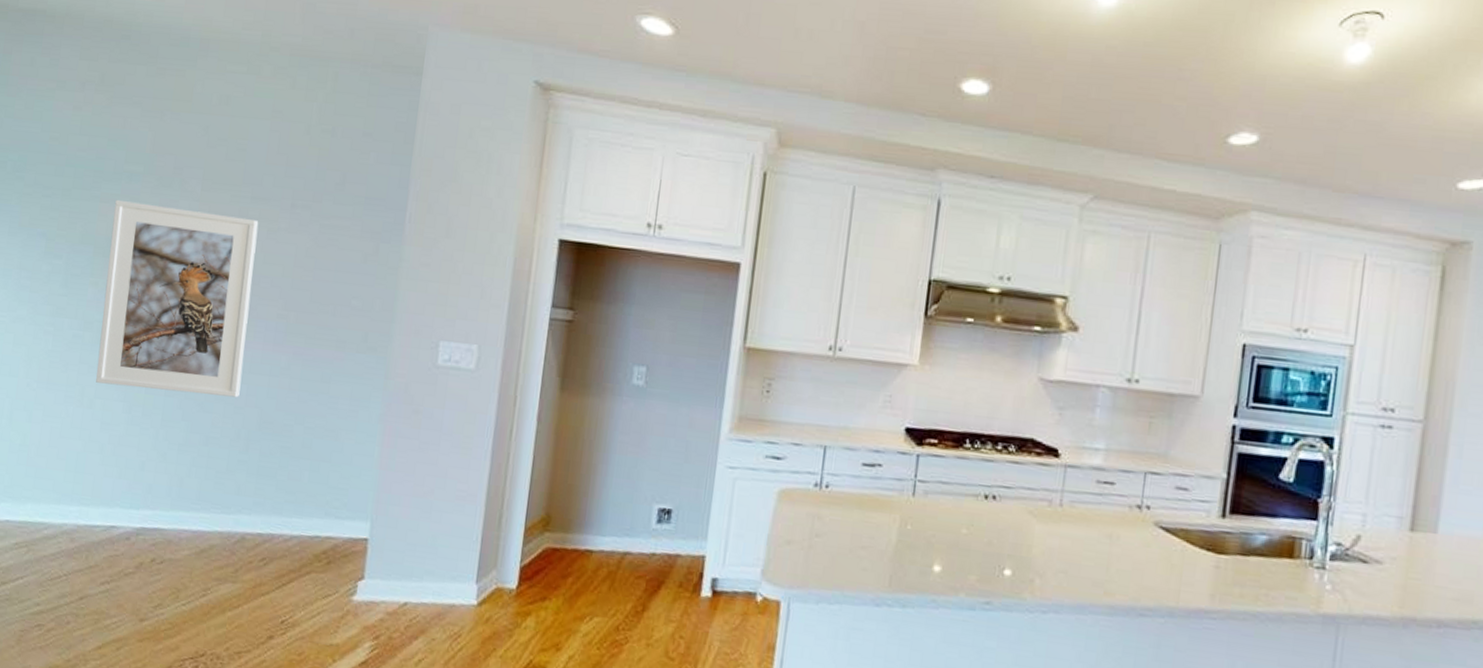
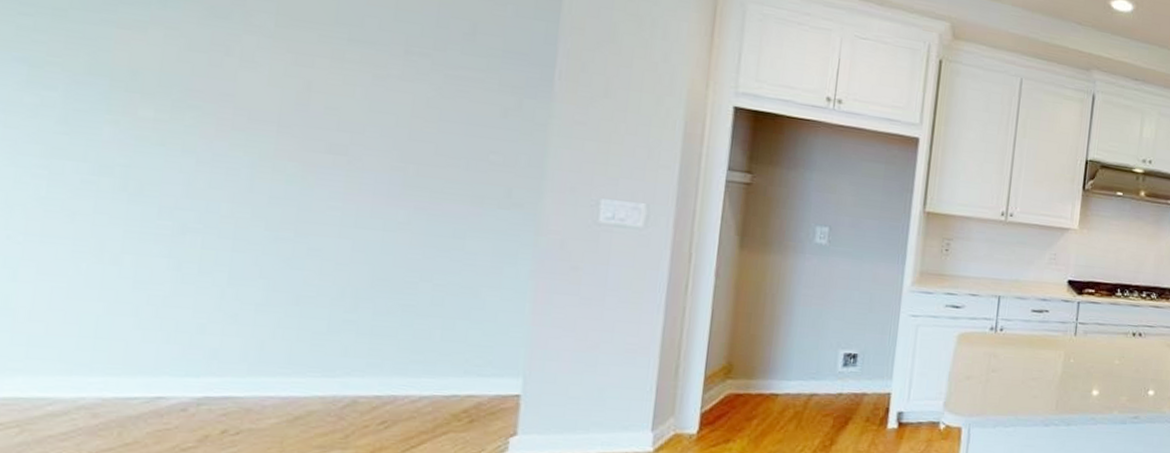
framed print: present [96,200,259,398] -> none [122,28,361,254]

